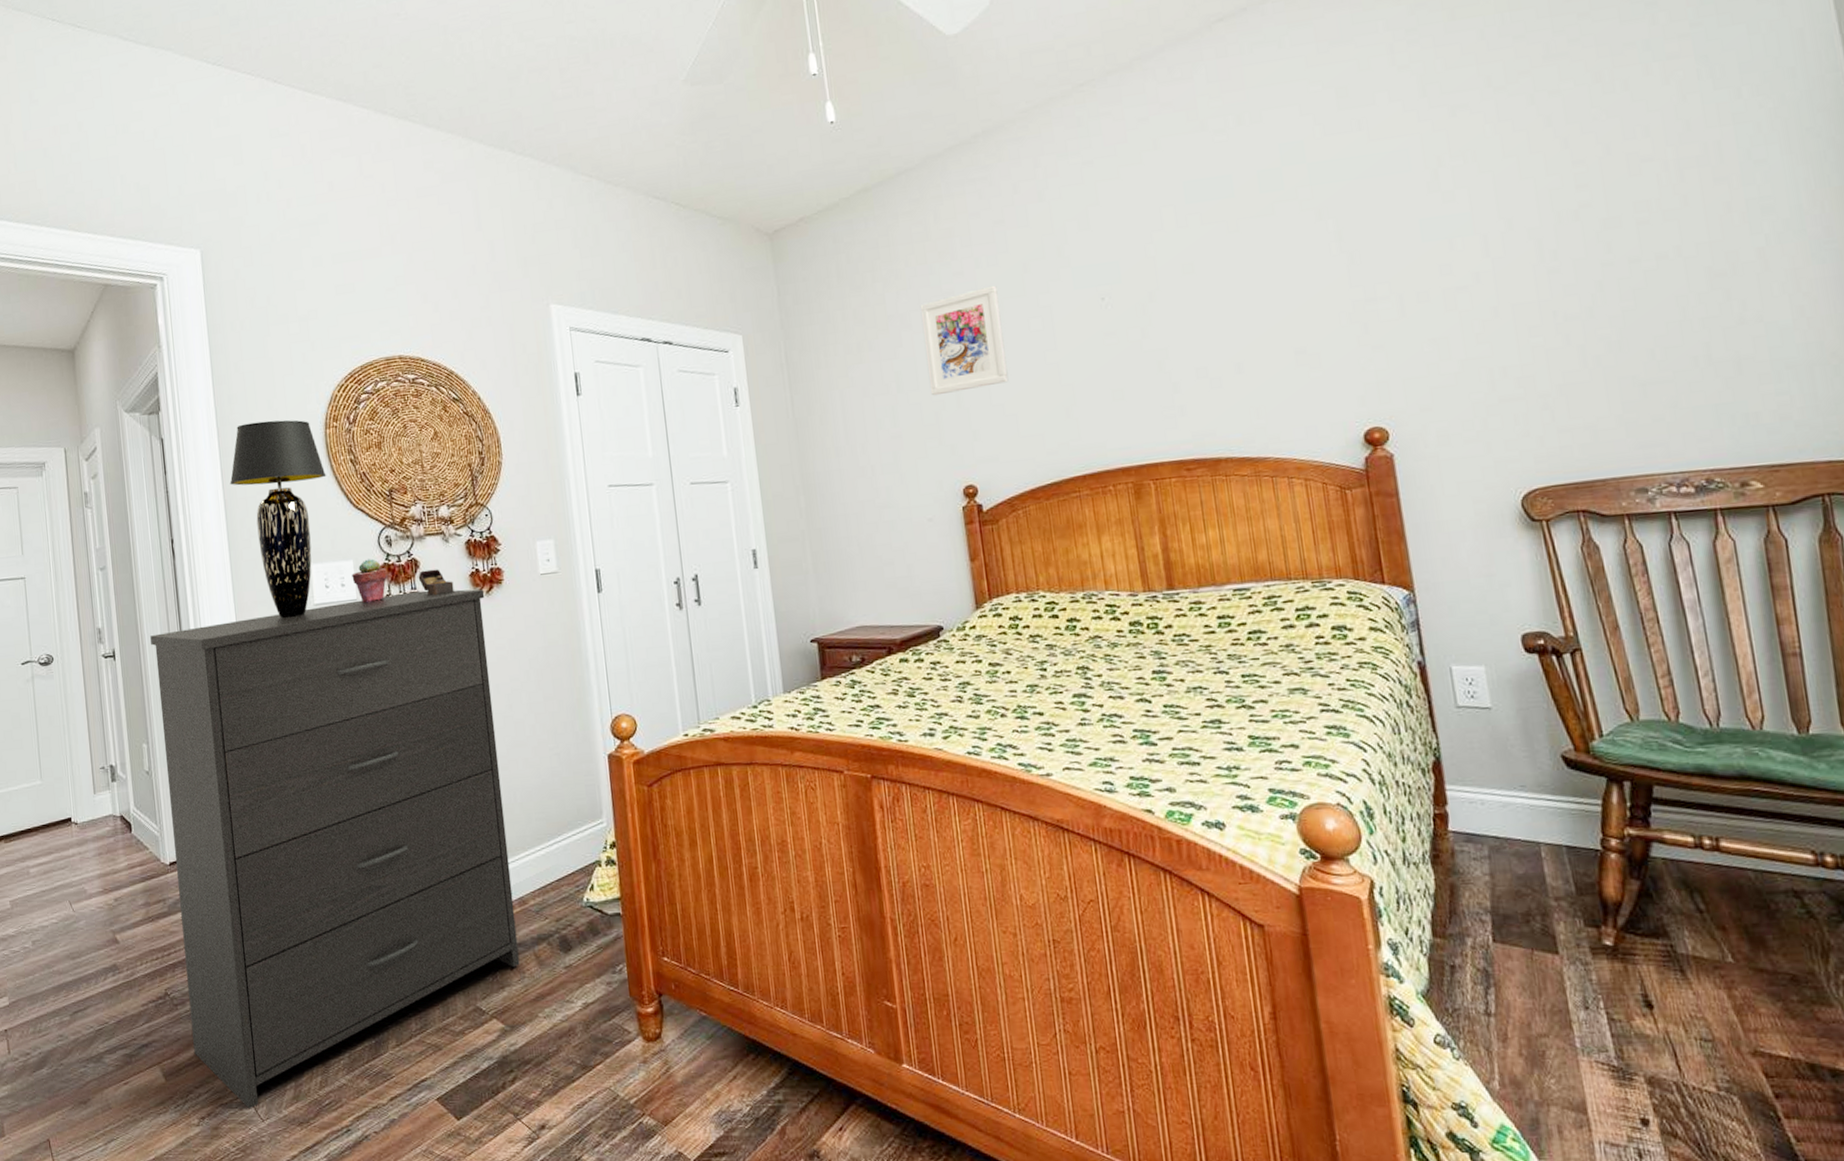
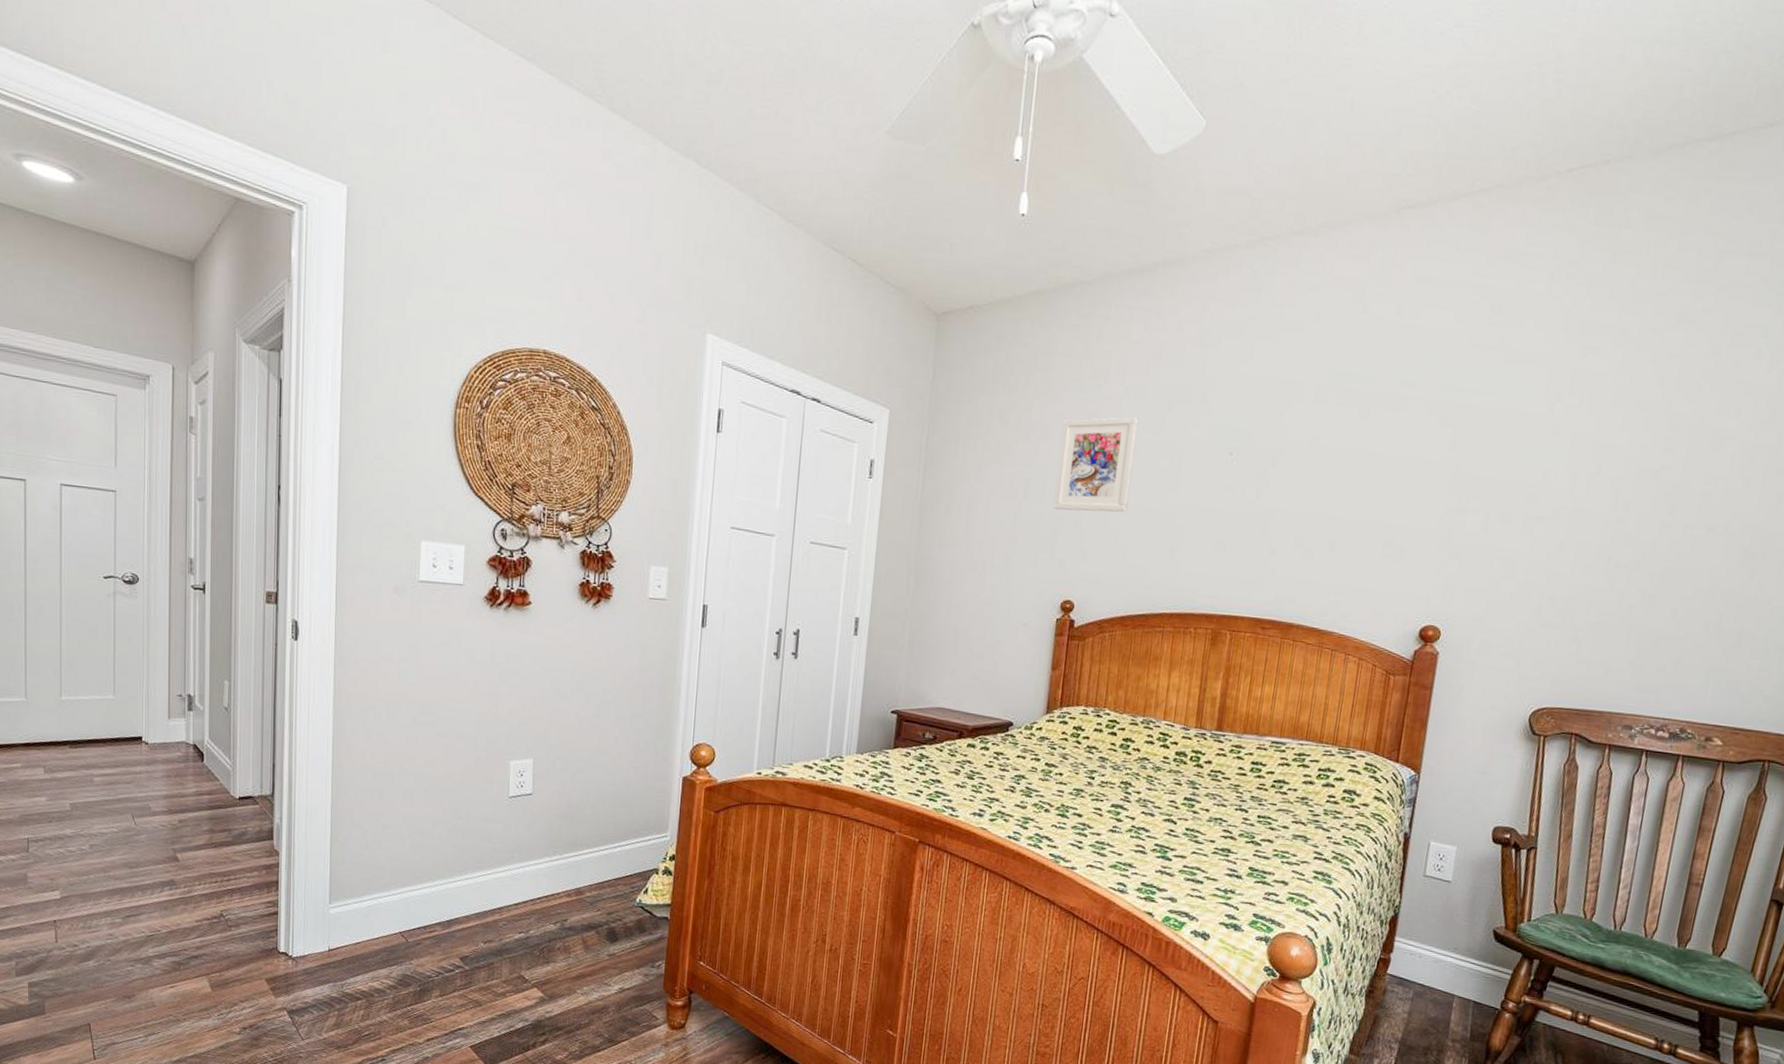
dresser: present [150,589,520,1109] -> none [243,576,592,1028]
table lamp: present [230,419,327,619] -> none [347,383,450,589]
potted succulent: present [352,559,387,604] -> none [461,547,498,591]
compass: present [418,569,454,595] -> none [528,570,562,598]

